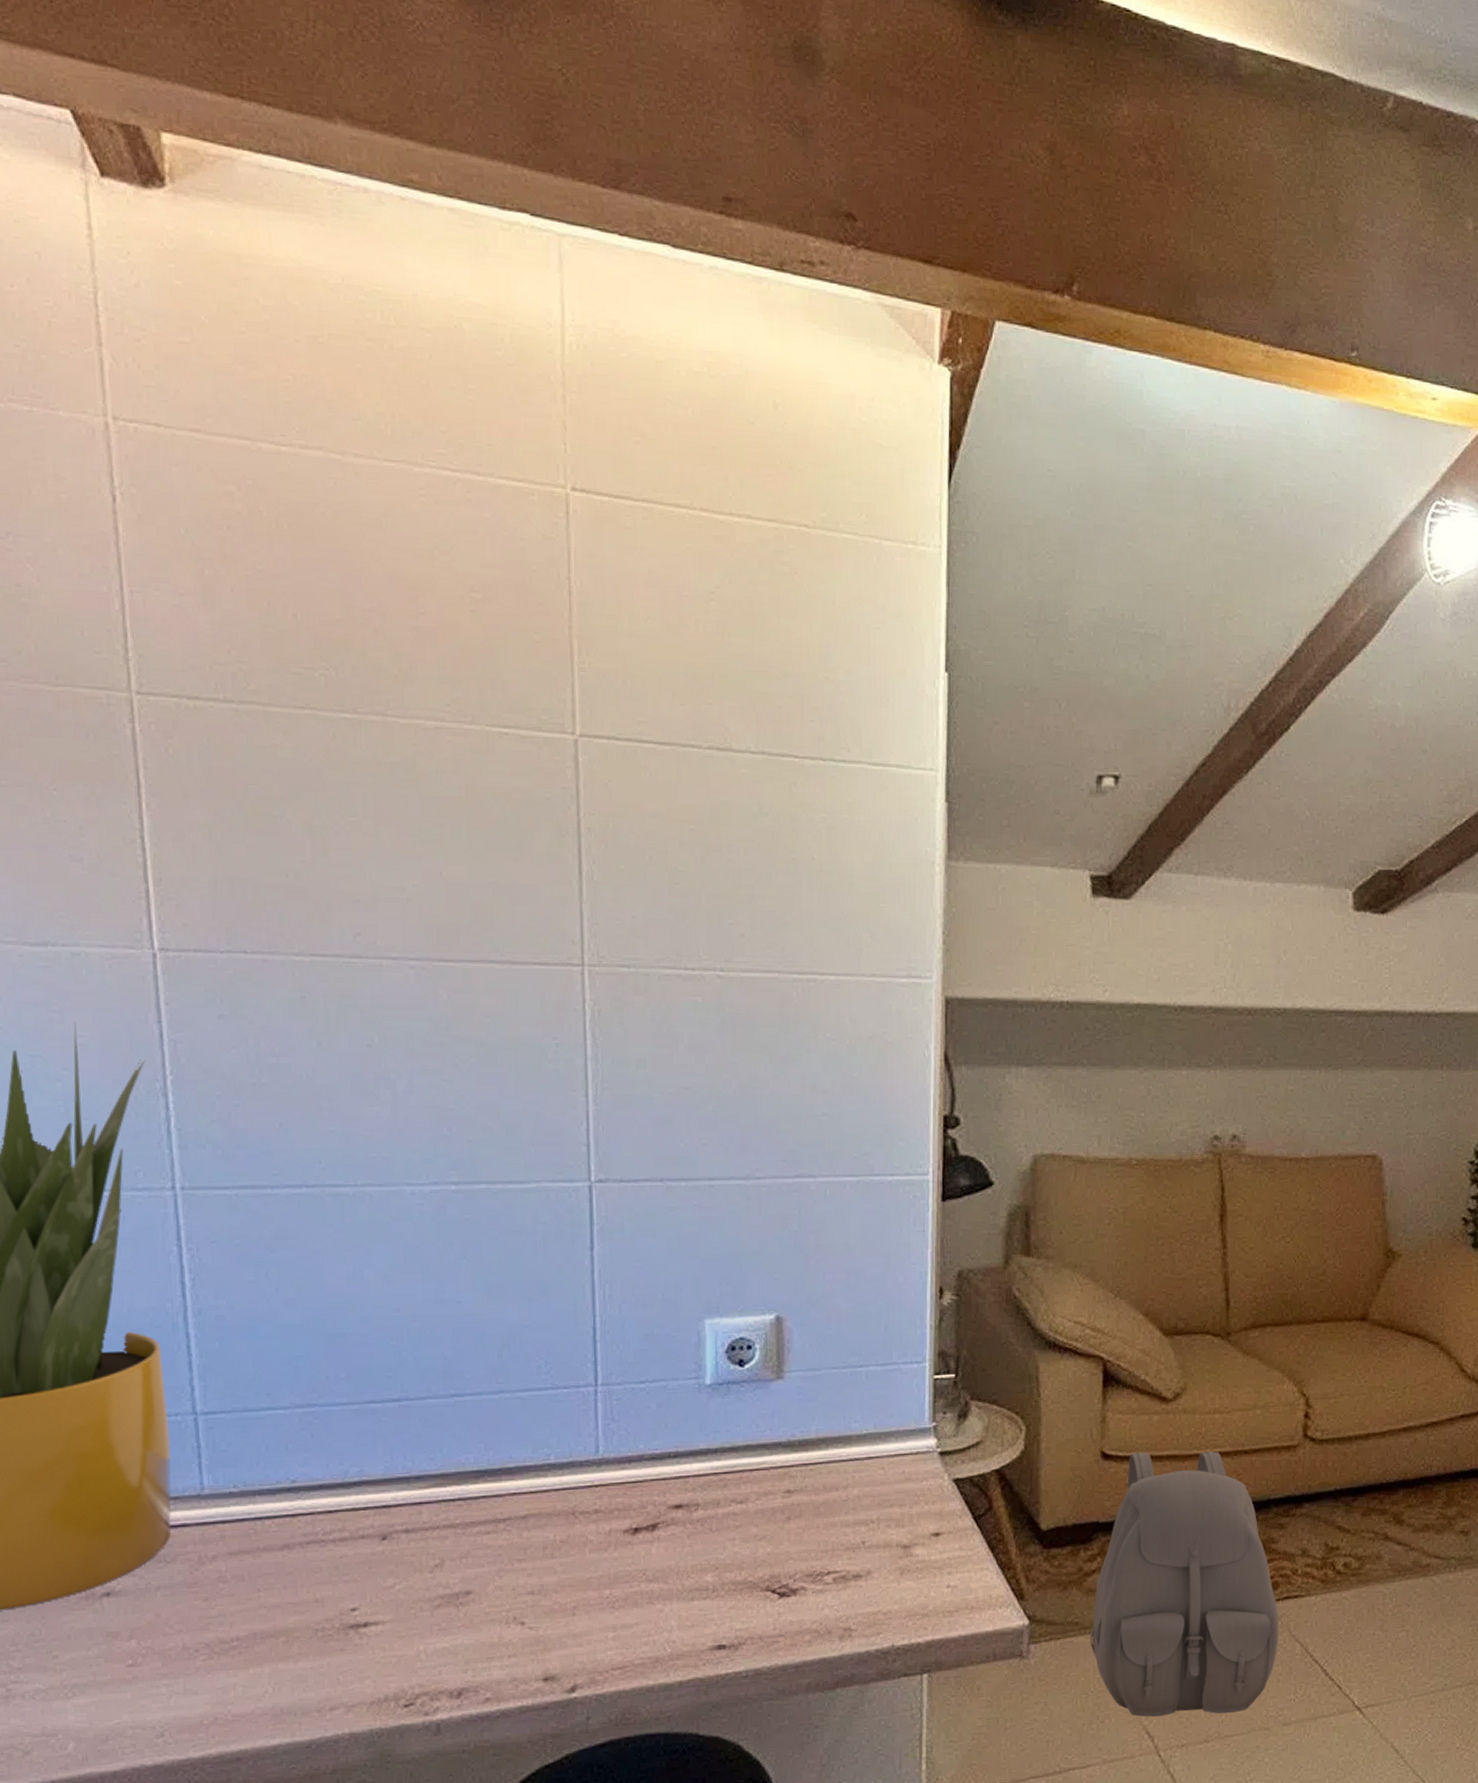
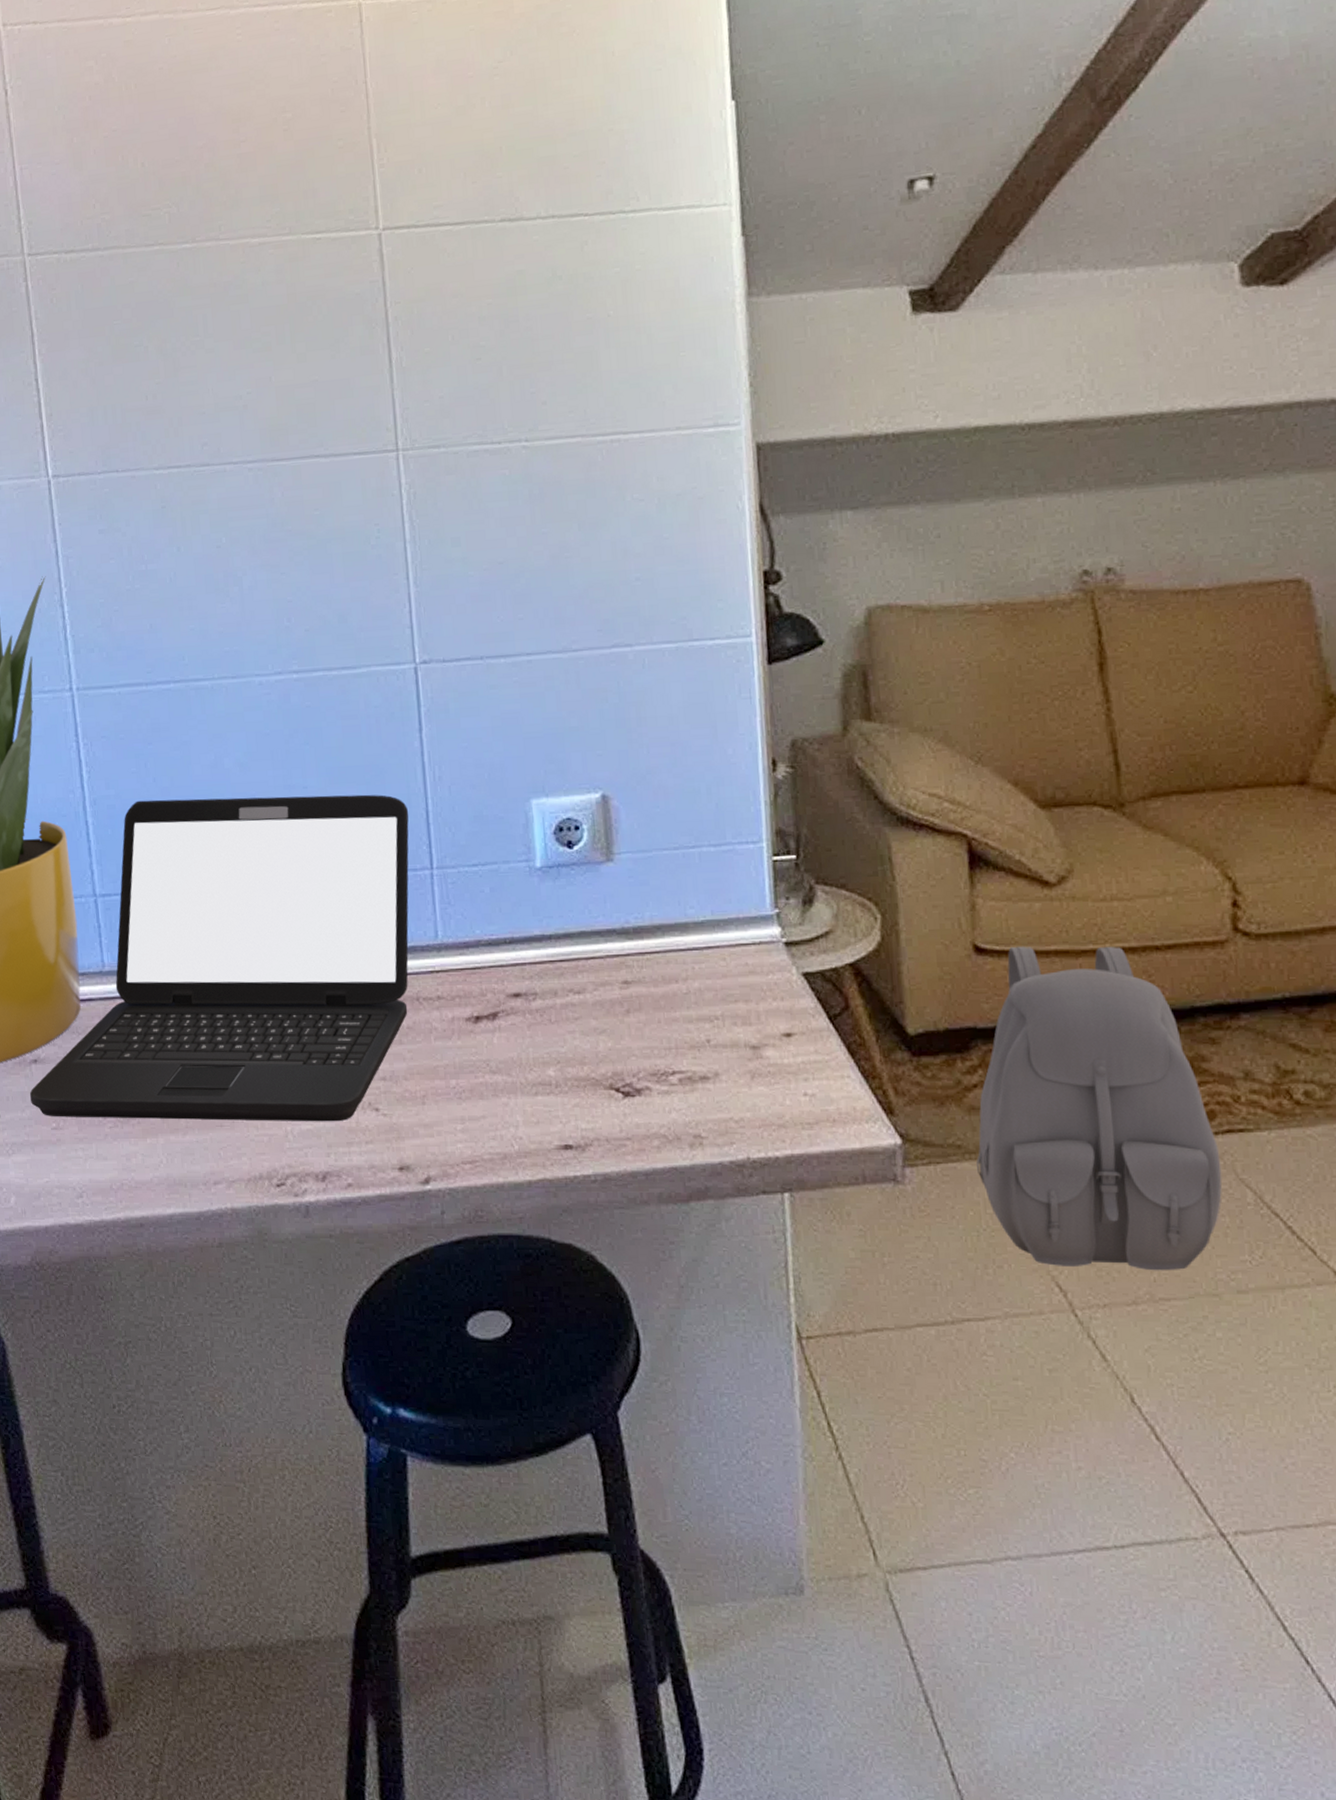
laptop: none [99,1311,575,1653] -> present [30,794,409,1122]

